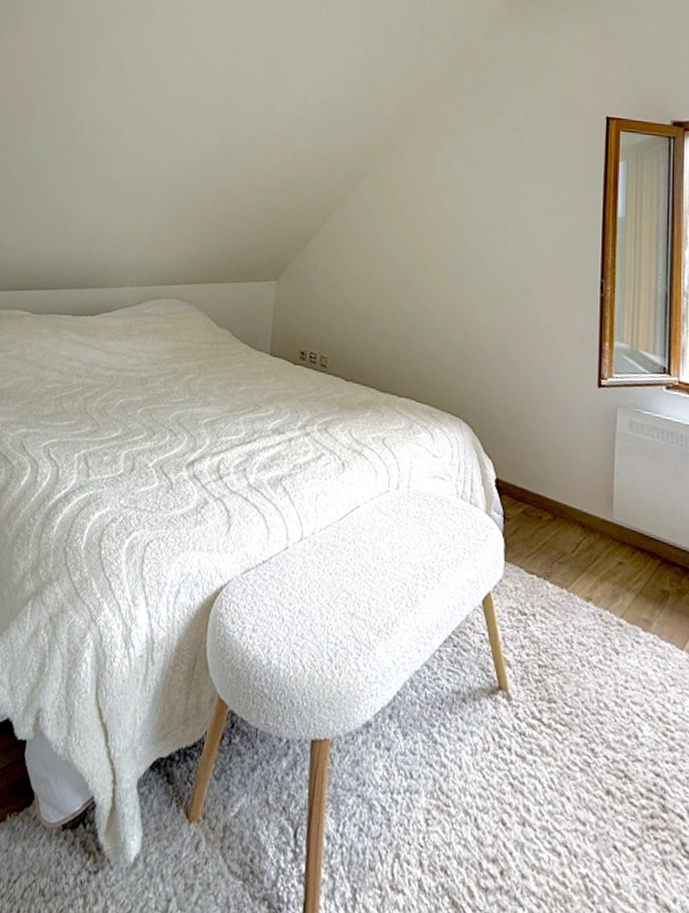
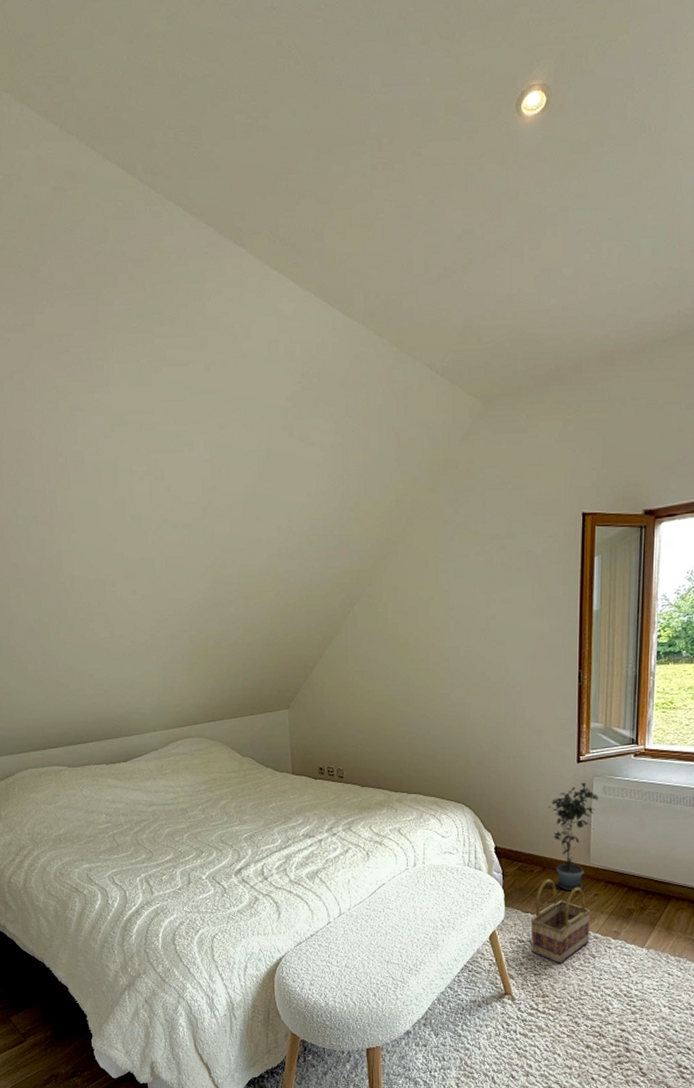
basket: none [535,532,613,655] -> present [530,879,591,963]
potted plant: none [561,411,623,554] -> present [547,782,598,891]

